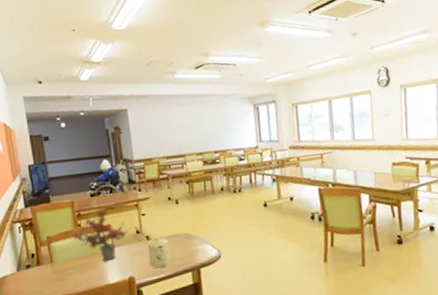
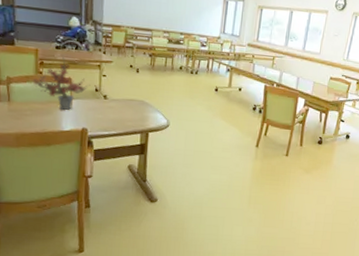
mug: present [147,237,170,269] -> none [103,98,124,126]

